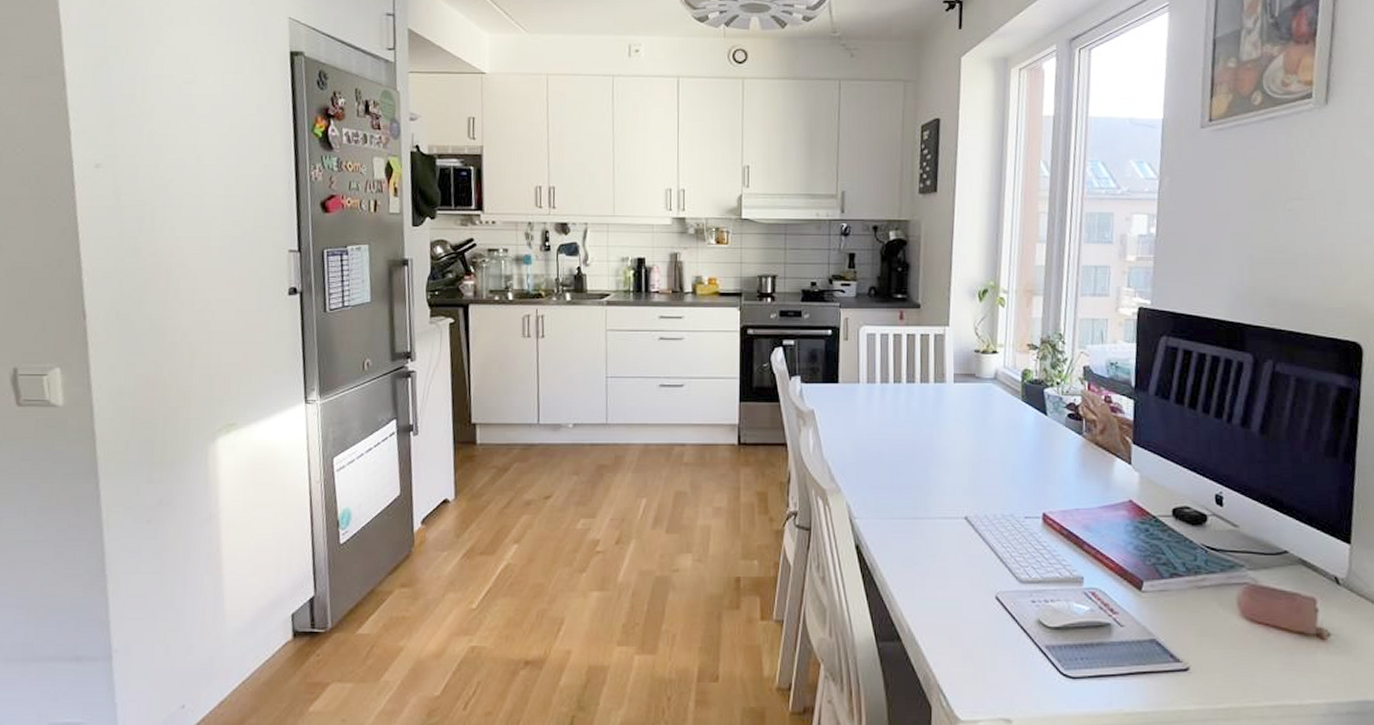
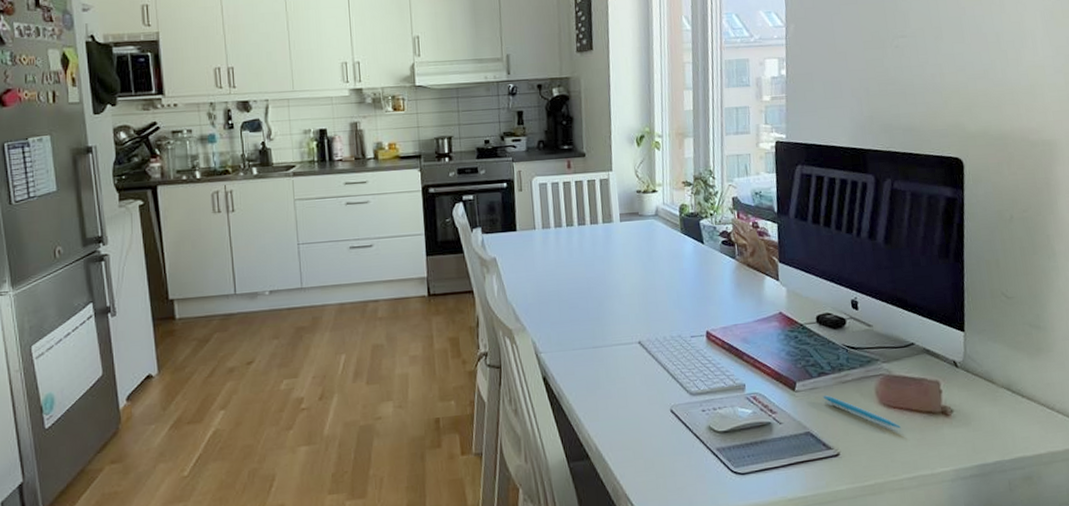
pen: none [1173,600,1267,648] -> present [822,395,902,429]

